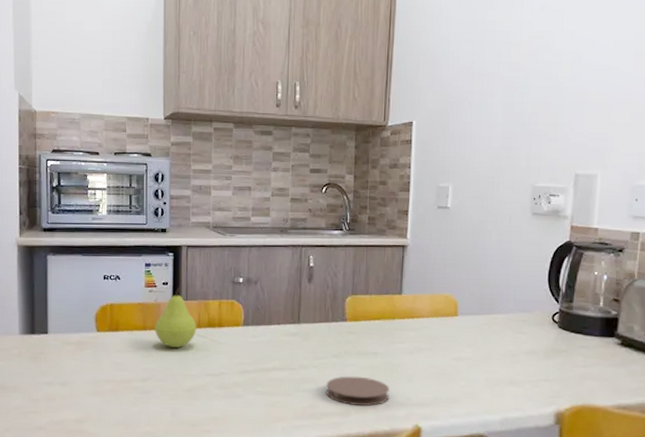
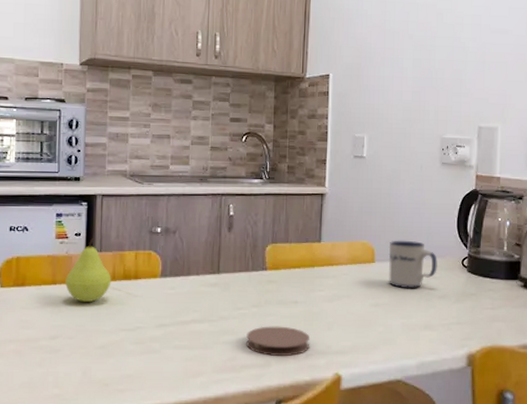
mug: none [472,293,526,344] -> present [388,240,438,289]

